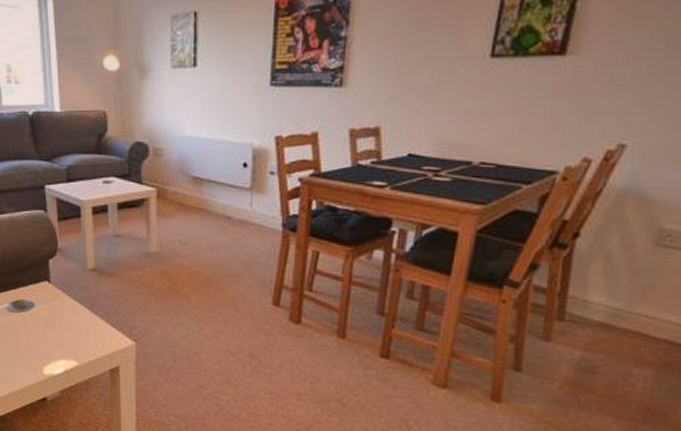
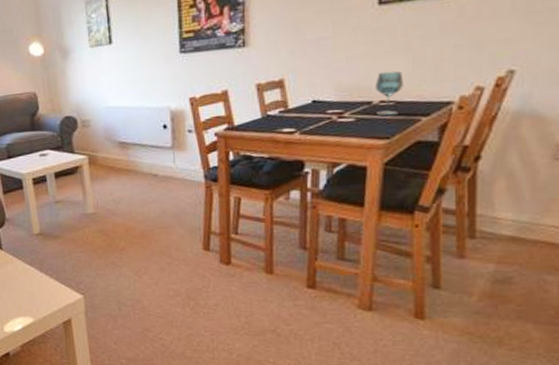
wine glass: none [475,130,509,180] -> present [374,71,404,117]

